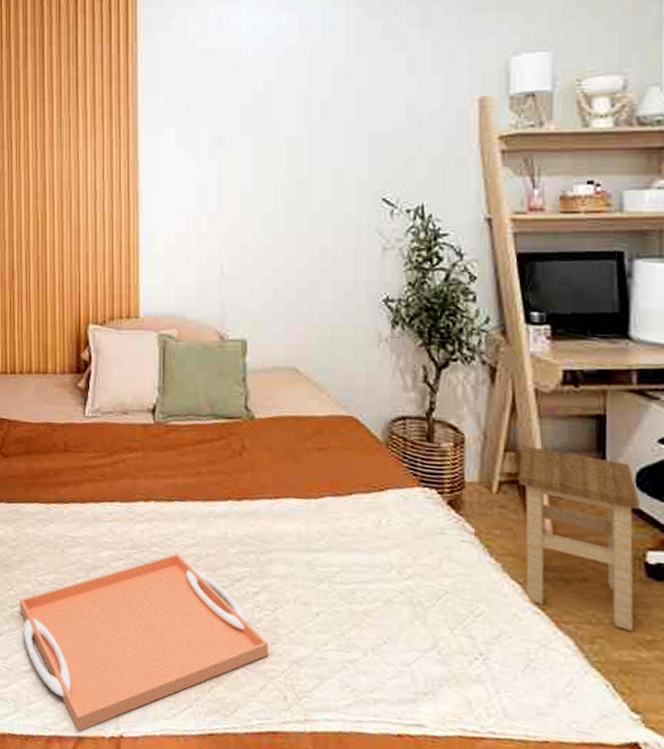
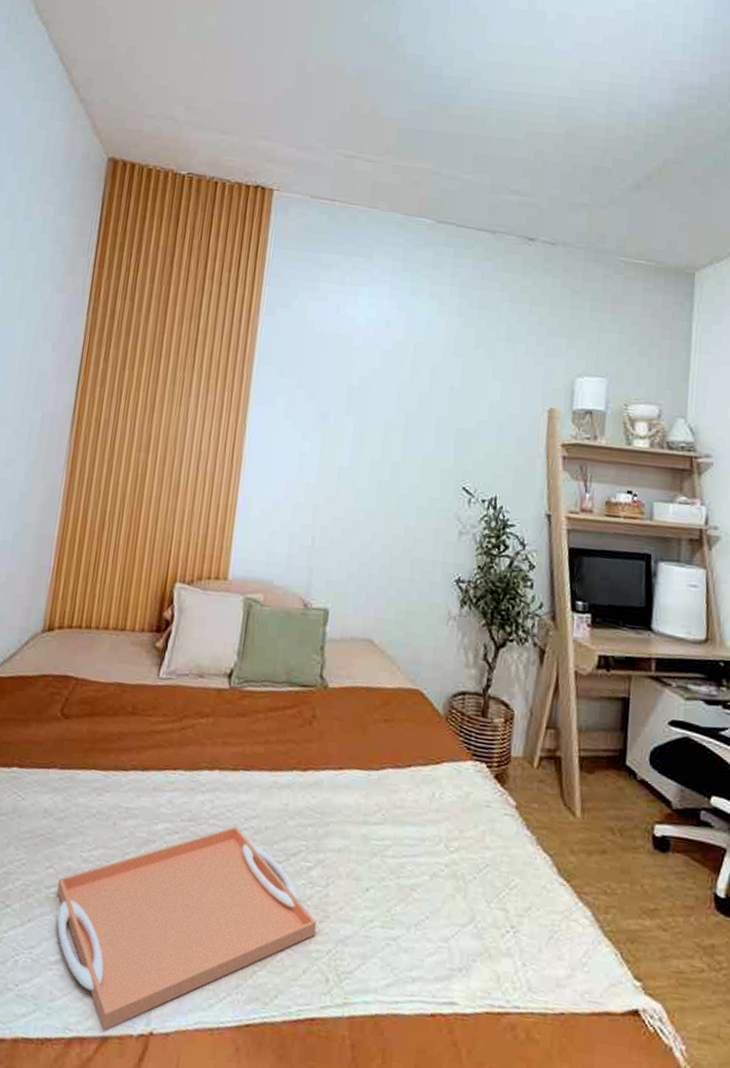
stool: present [519,445,640,631] -> none [555,723,652,901]

